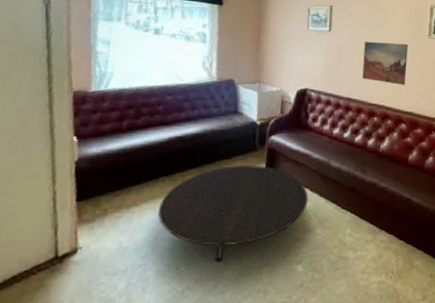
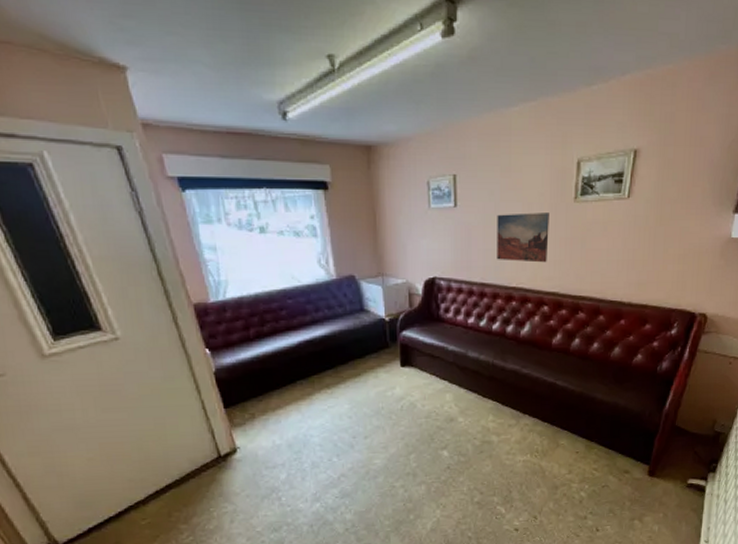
table: present [157,164,309,262] -> none [301,362,448,453]

